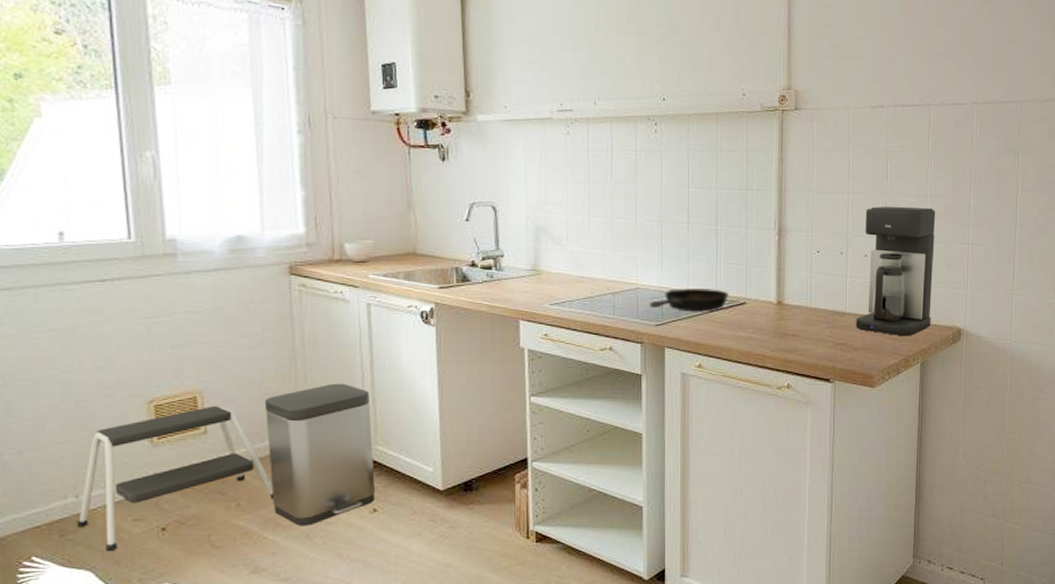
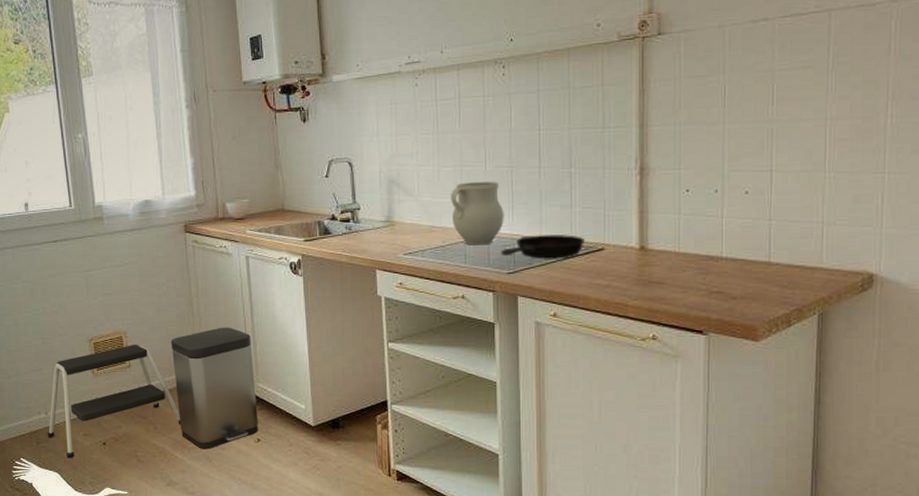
ceramic jug: none [601,234,653,297] -> present [451,182,504,245]
coffee maker: present [856,206,936,337] -> none [735,132,839,284]

